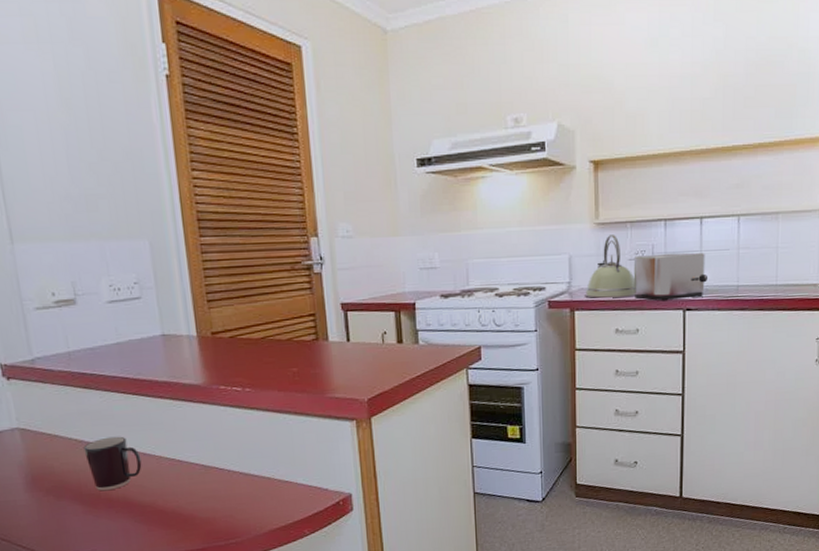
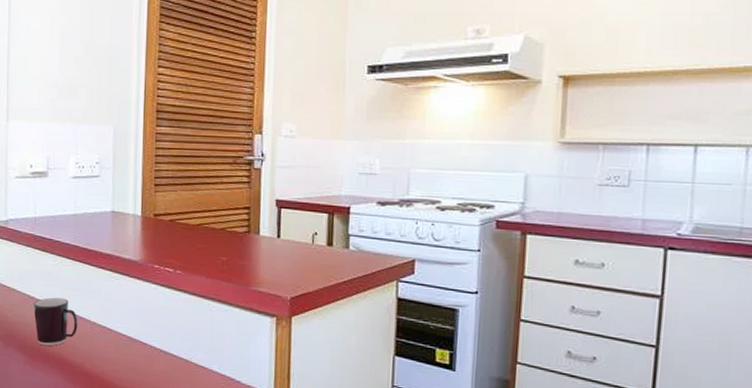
kettle: present [585,235,636,299] -> none [540,156,604,227]
toaster: present [633,252,707,302] -> none [601,181,700,237]

